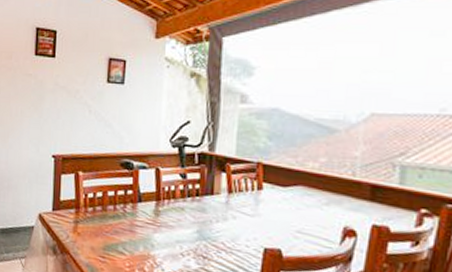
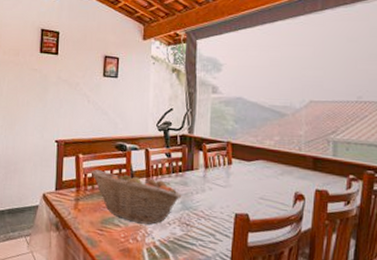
fruit basket: none [92,189,199,255] -> present [91,170,182,225]

